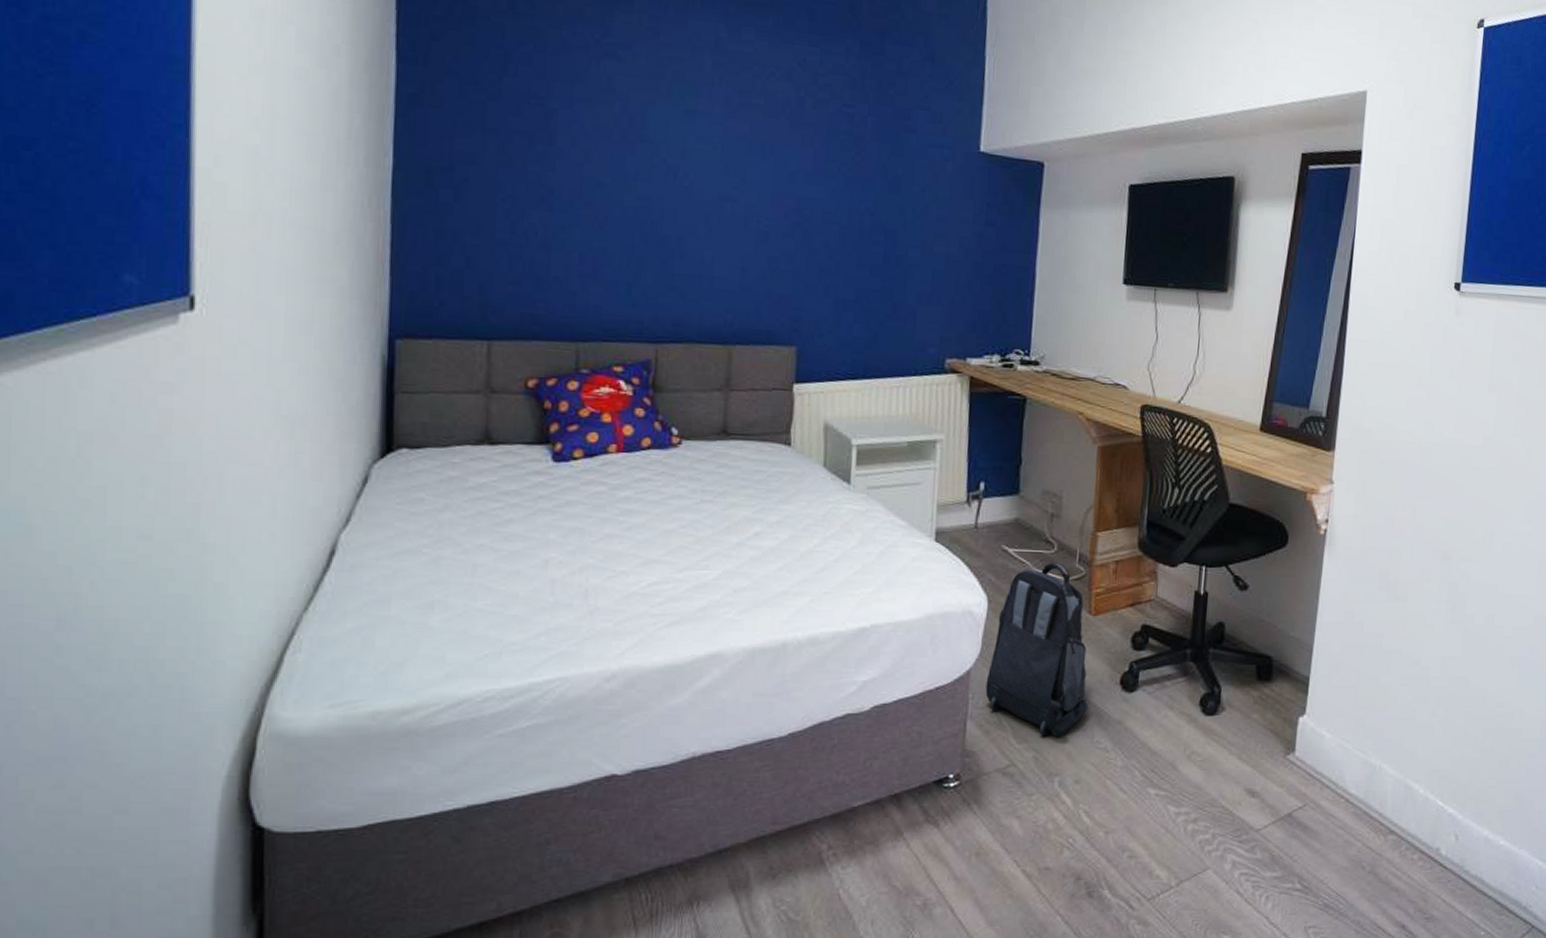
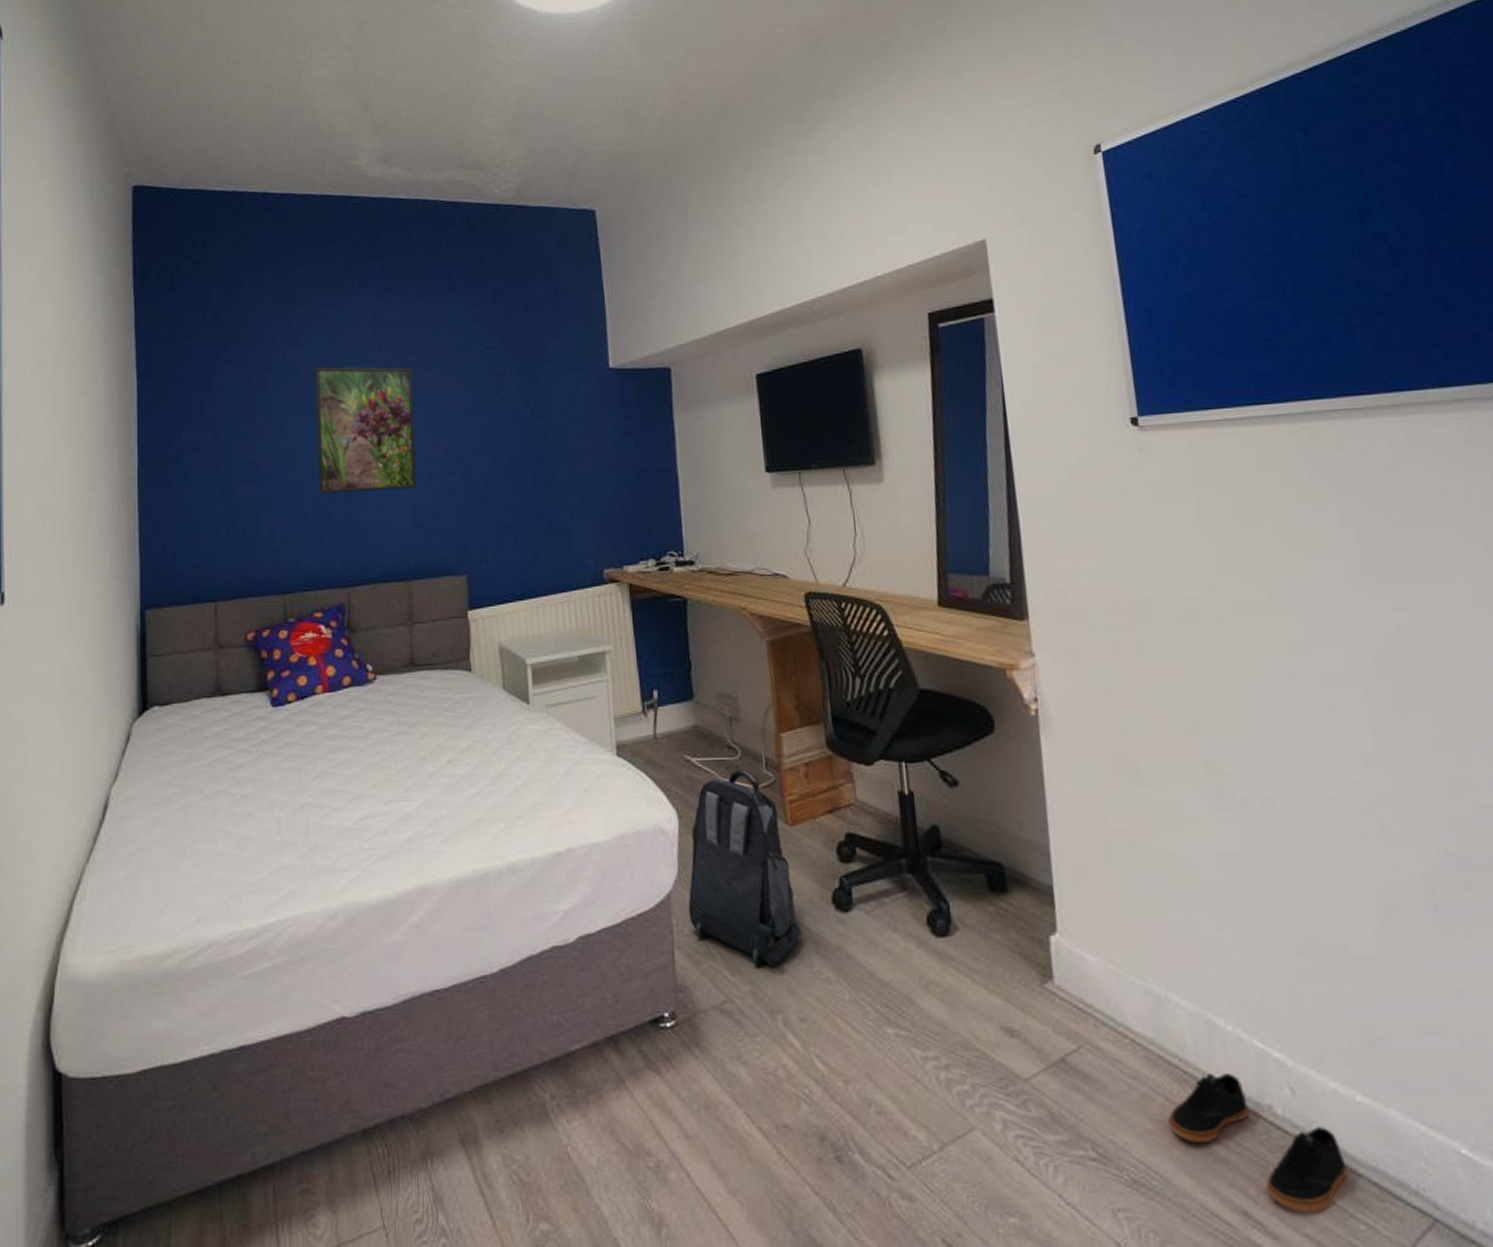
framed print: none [630,89,757,248] -> present [315,366,417,494]
shoes: none [1361,825,1482,925] -> present [1168,1073,1348,1214]

